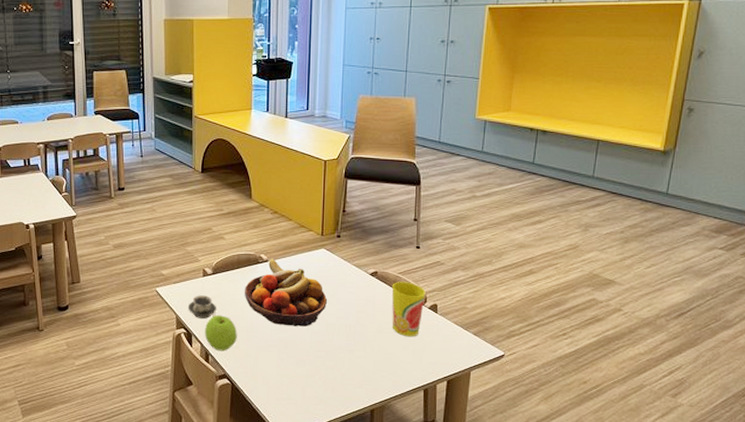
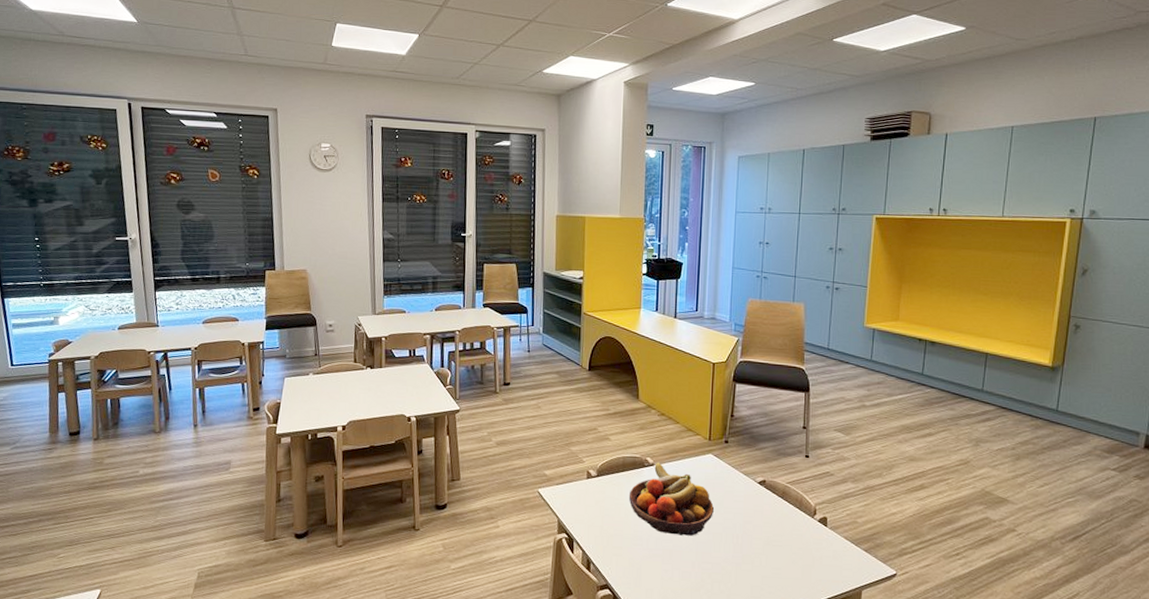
cup: present [188,295,217,319] -> none [570,498,601,524]
apple: present [205,315,237,351] -> none [587,520,621,560]
cup: present [391,282,426,337] -> none [780,491,815,552]

